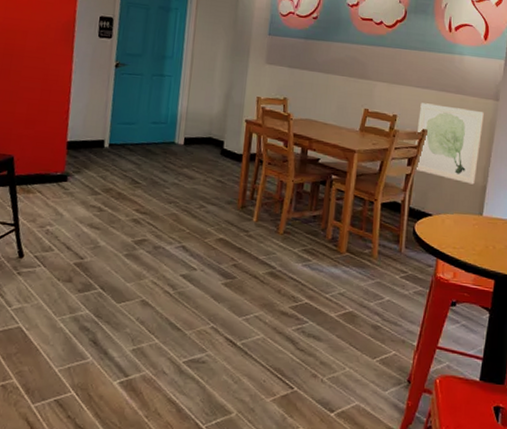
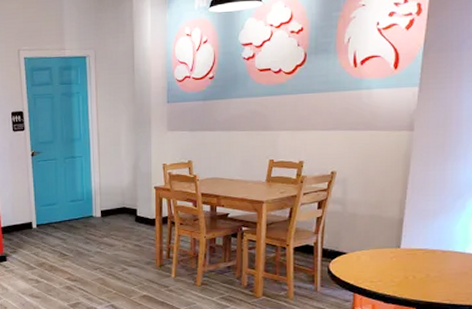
wall art: present [416,102,484,185] -> none [325,144,397,219]

